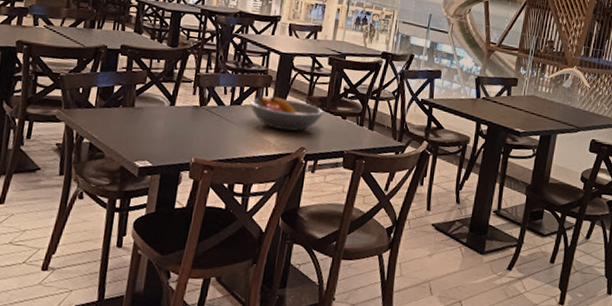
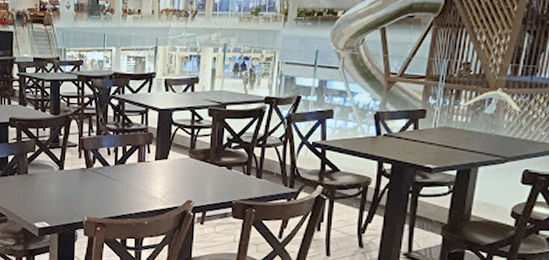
fruit bowl: present [249,96,324,131] -> none [132,153,209,186]

